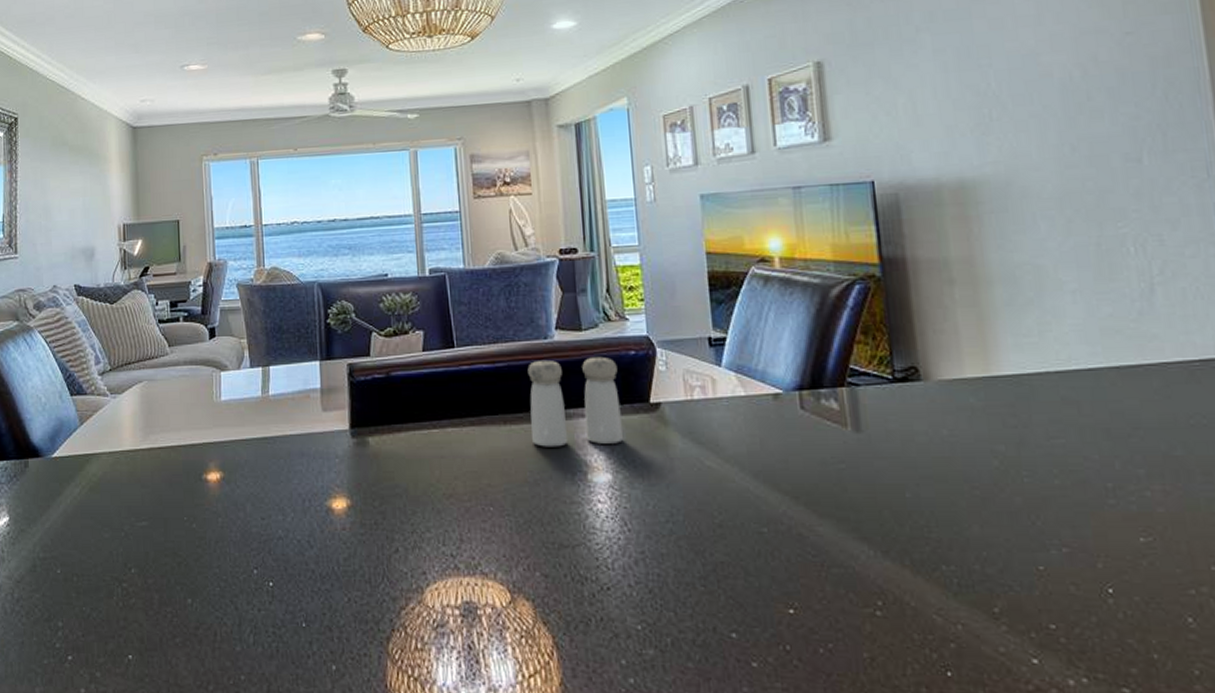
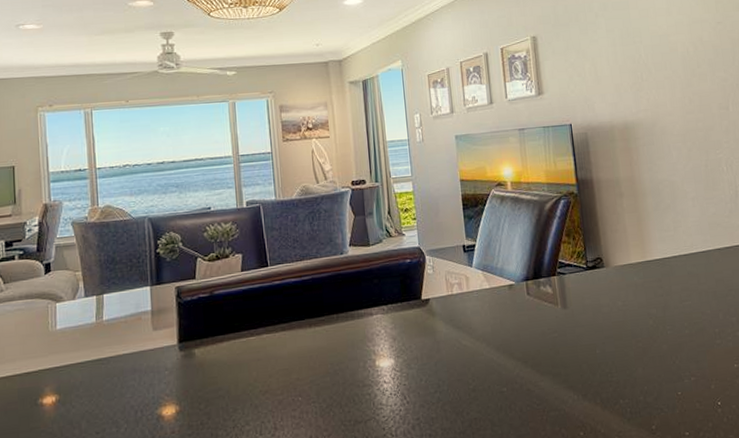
salt and pepper shaker: present [527,356,623,447] -> none [328,265,402,343]

